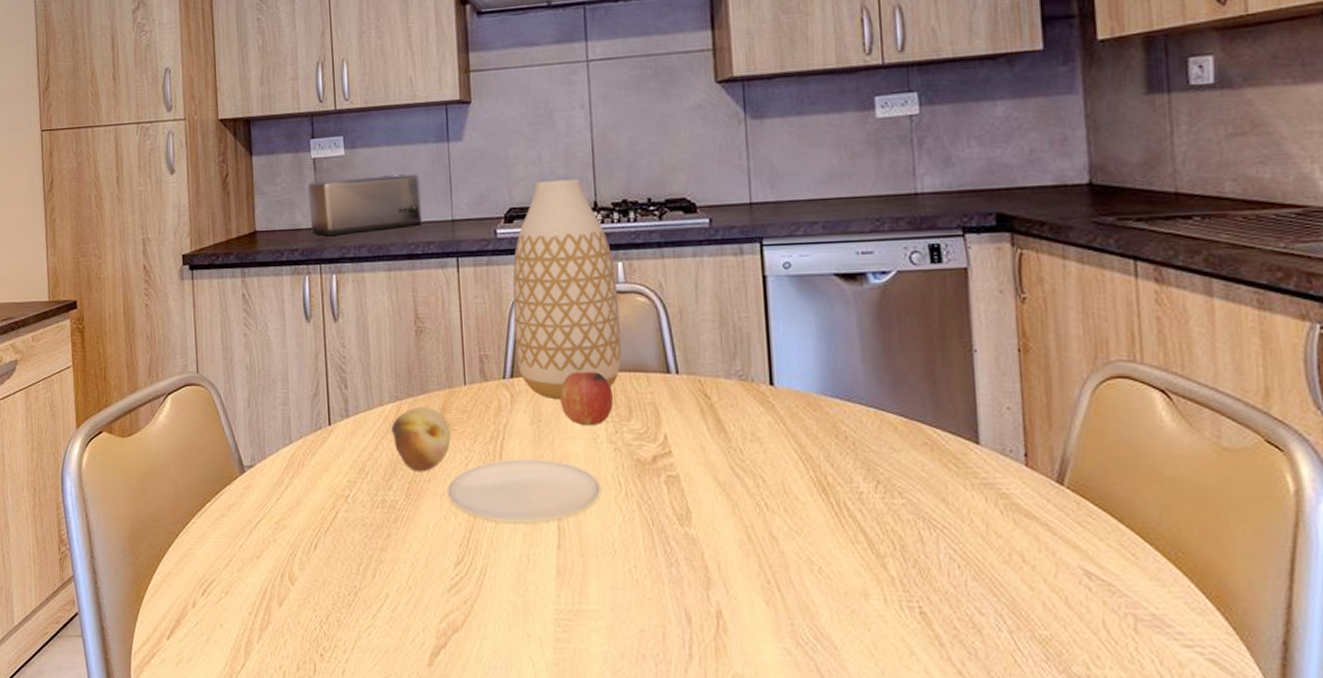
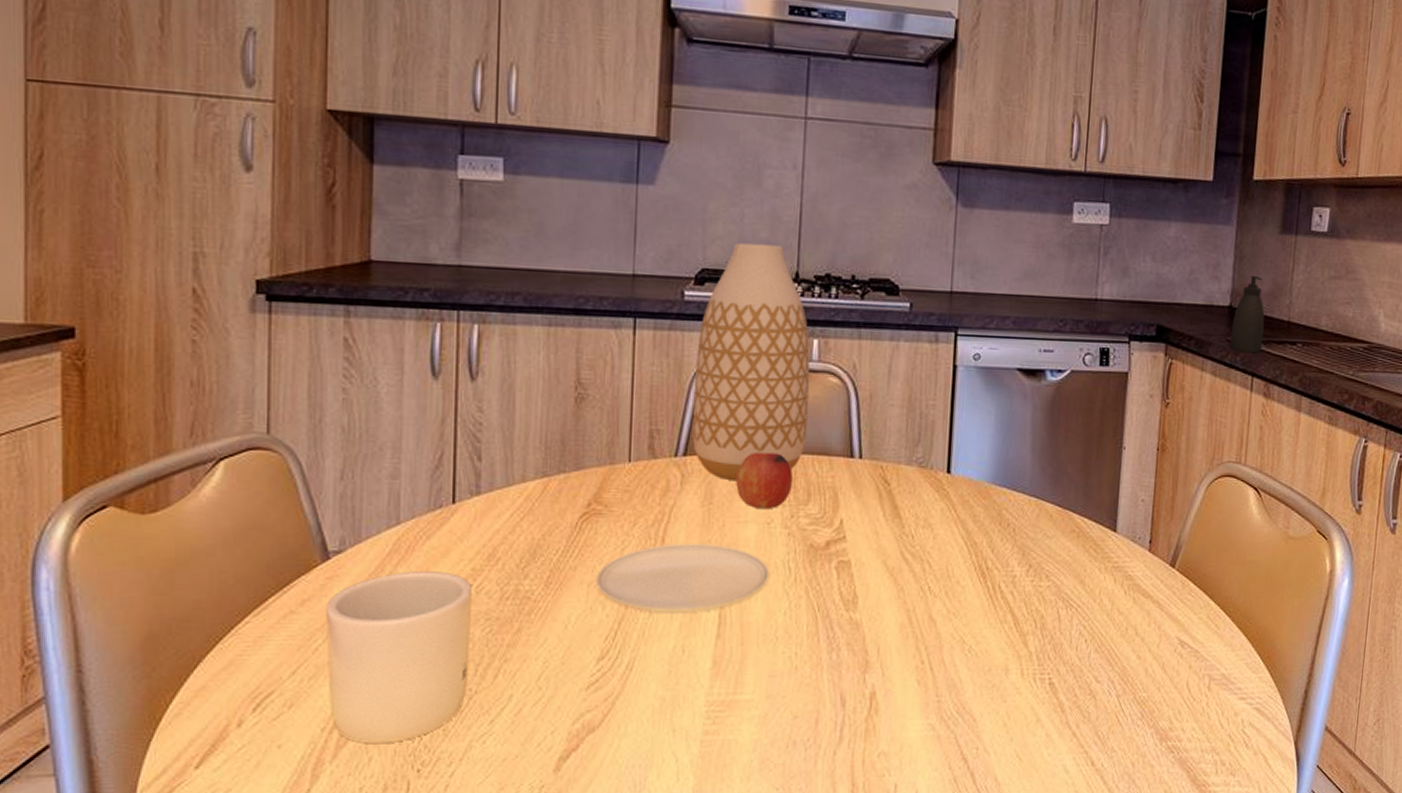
mug: none [244,483,353,630] -> present [325,571,472,745]
toaster: present [308,174,422,237] -> none [449,209,597,279]
fruit: present [391,406,451,472] -> none [534,484,607,558]
soap dispenser: none [1096,145,1143,235] -> present [1229,275,1265,354]

